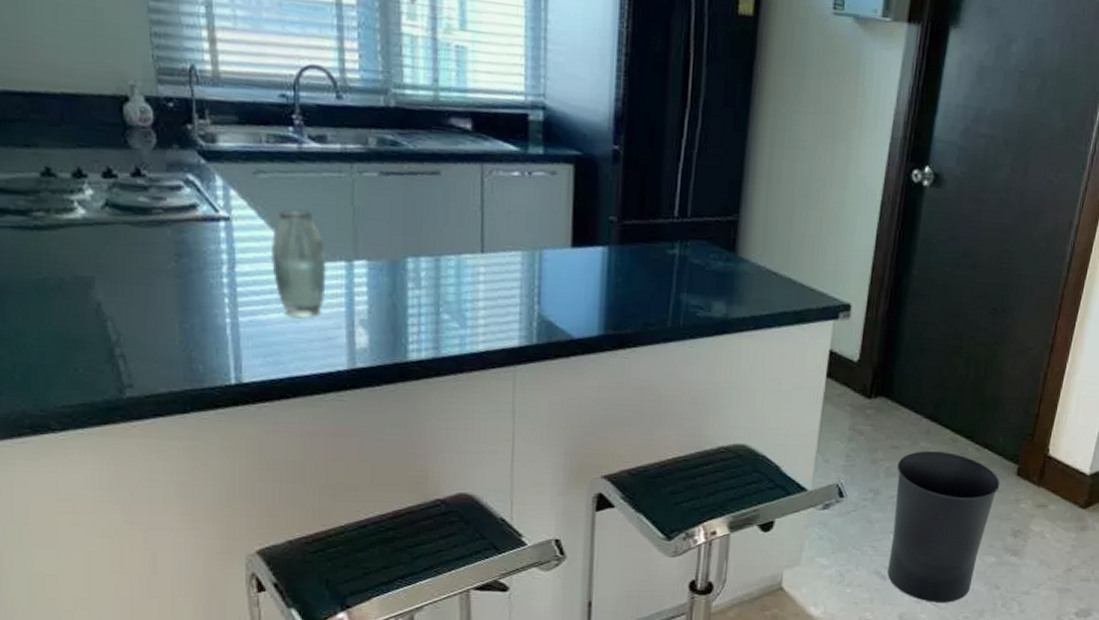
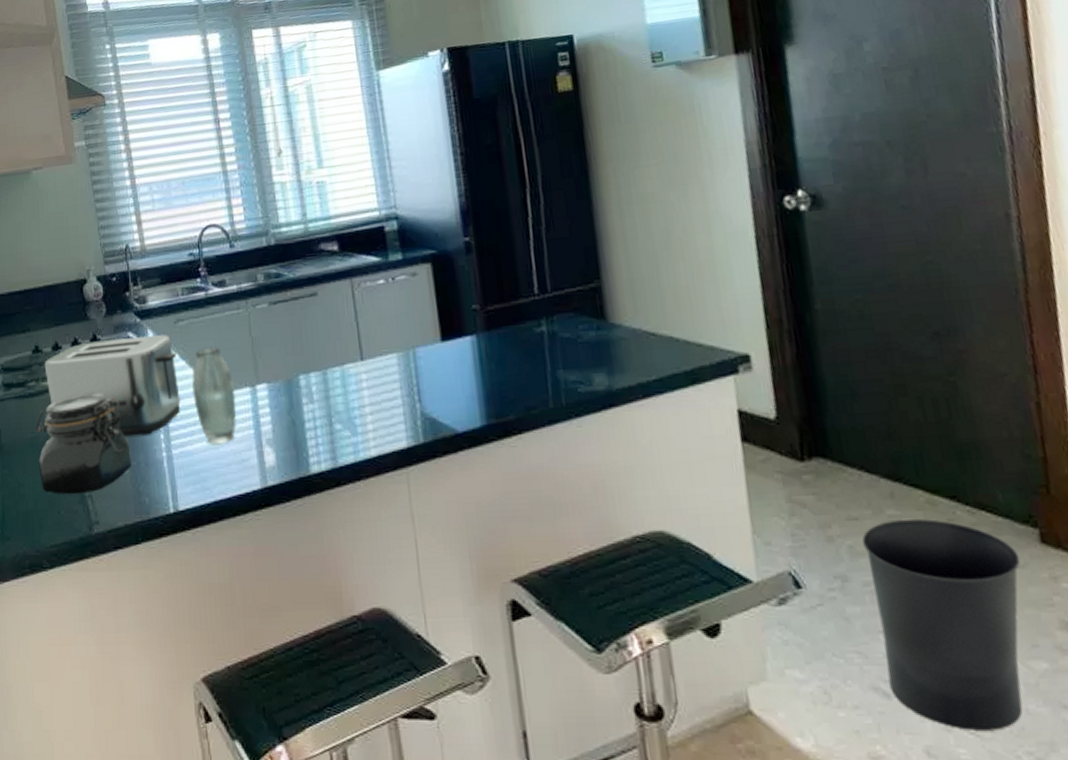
jar: none [42,236,182,352] -> present [35,392,132,494]
toaster: none [59,175,254,297] -> present [44,334,181,437]

